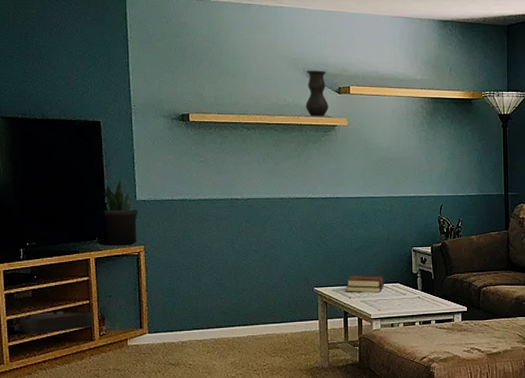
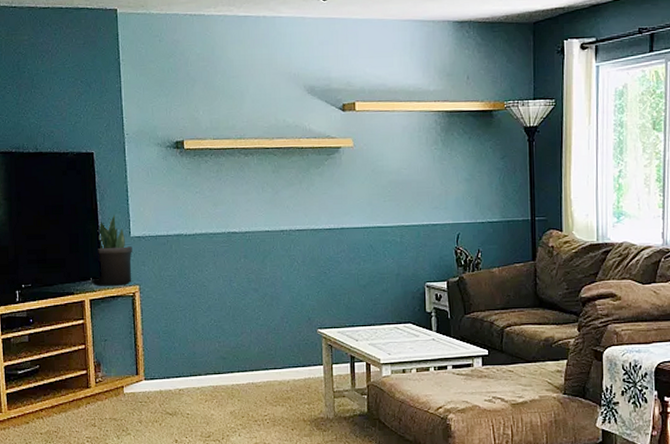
game console: present [13,310,93,334] -> none [10,355,89,381]
vase: present [305,70,329,117] -> none [306,85,332,138]
books: present [346,274,385,293] -> none [352,314,395,335]

